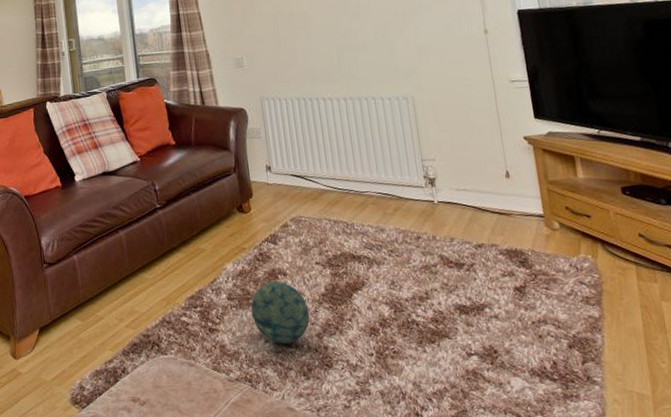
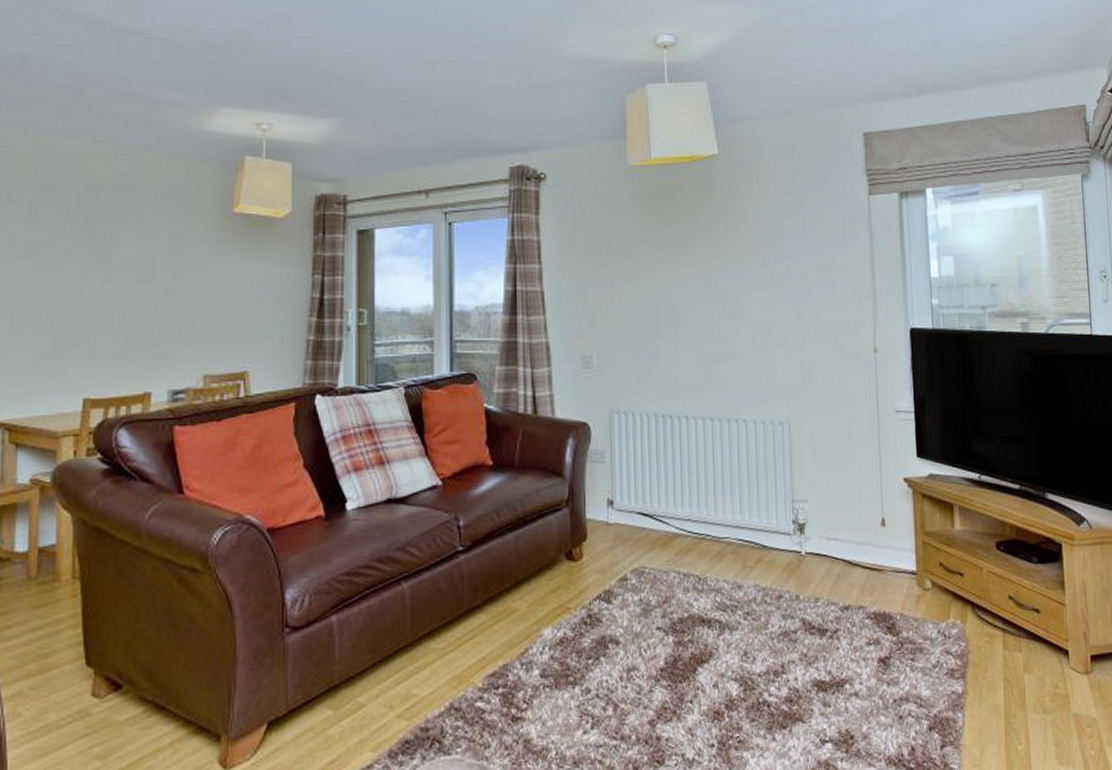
ball: present [250,281,310,344] -> none [569,652,643,735]

